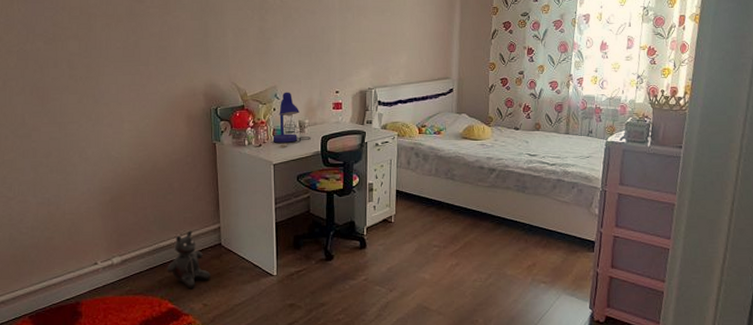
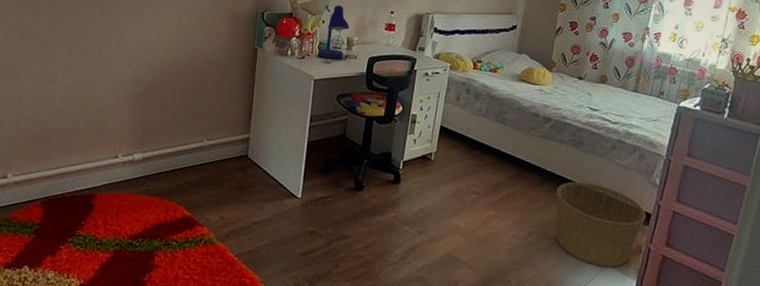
stuffed animal: present [167,230,211,289] -> none [188,136,233,199]
basket: none [508,221,591,295] -> present [555,181,646,268]

